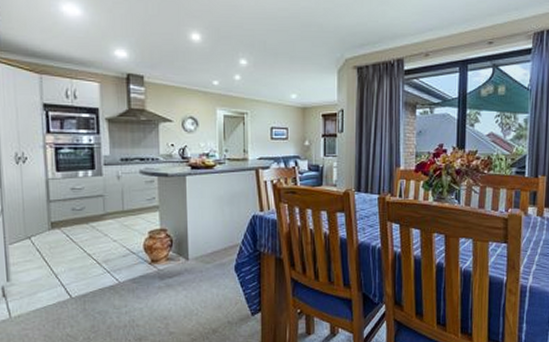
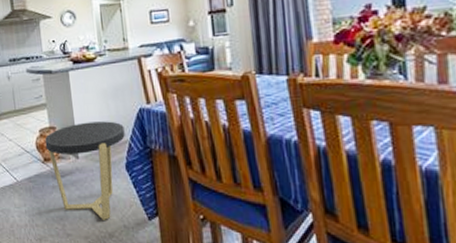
side table: none [154,225,237,317] -> present [45,121,125,220]

